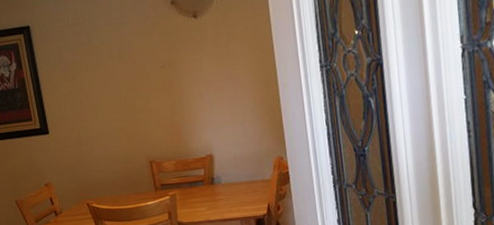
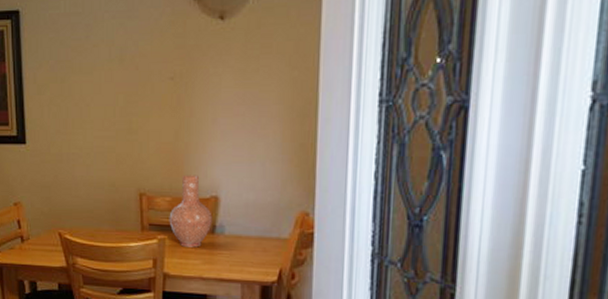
vase: none [176,140,211,199] -> present [169,175,213,248]

